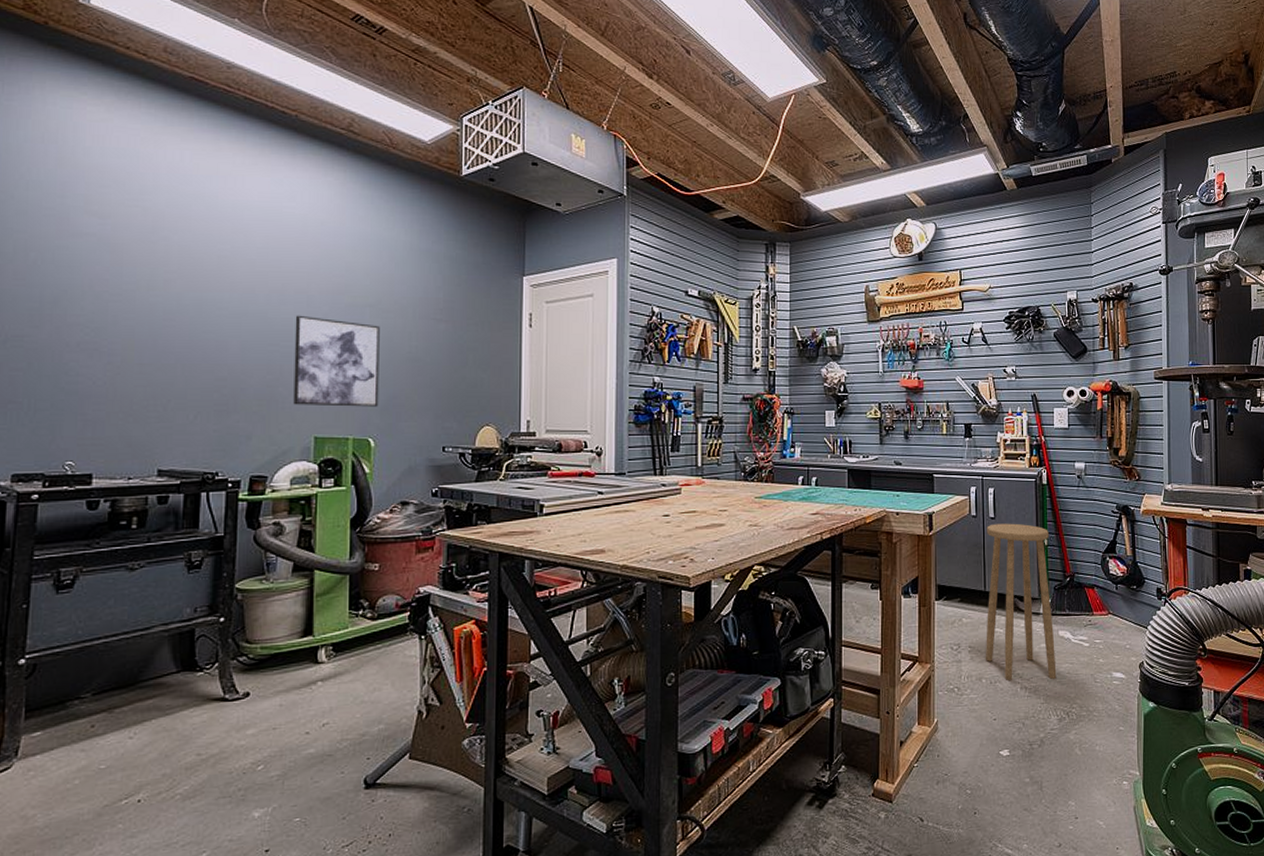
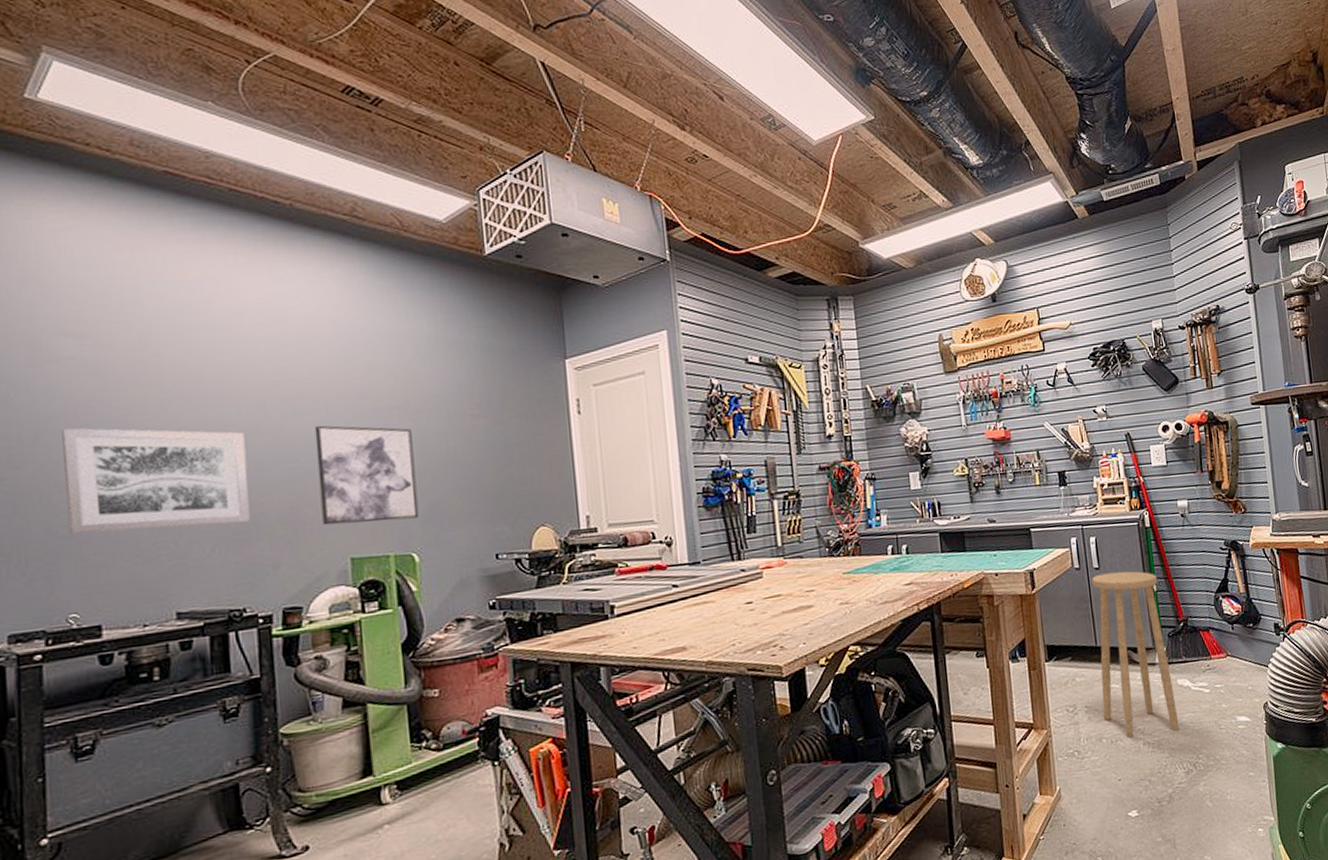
wall art: none [73,296,234,395] -> present [62,427,250,534]

